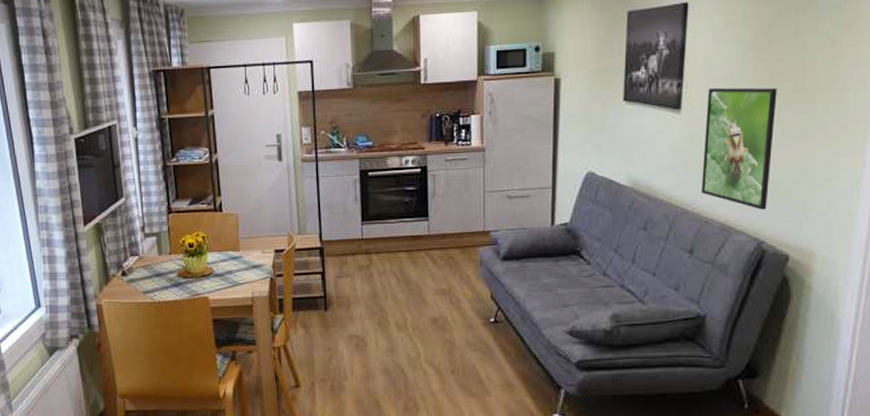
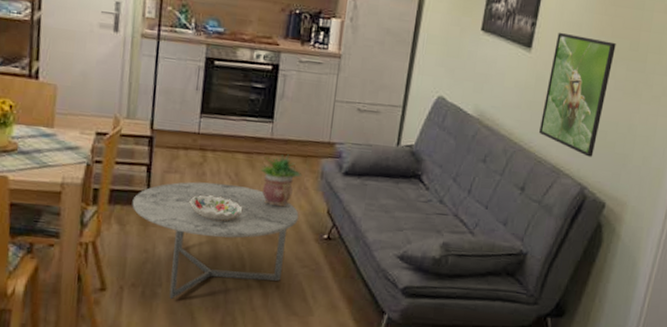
coffee table: none [312,281,464,390] -> present [132,181,299,299]
decorative bowl: none [362,293,411,315] -> present [189,194,243,221]
potted plant: none [422,247,462,297] -> present [260,154,302,207]

